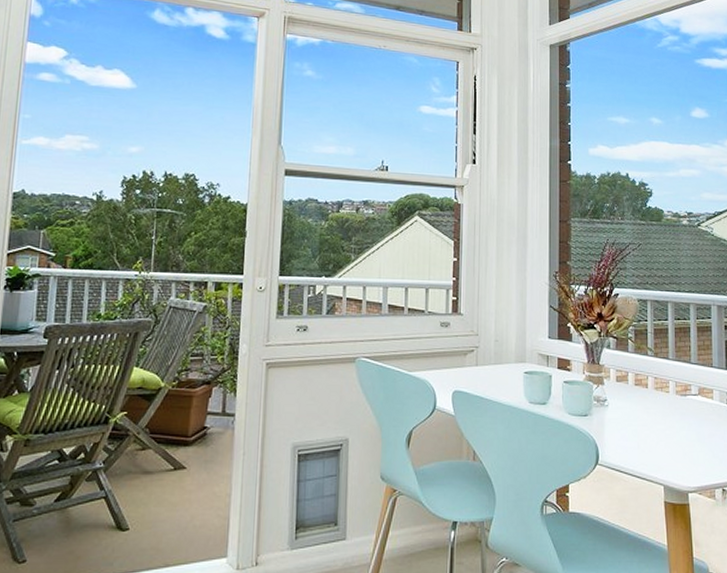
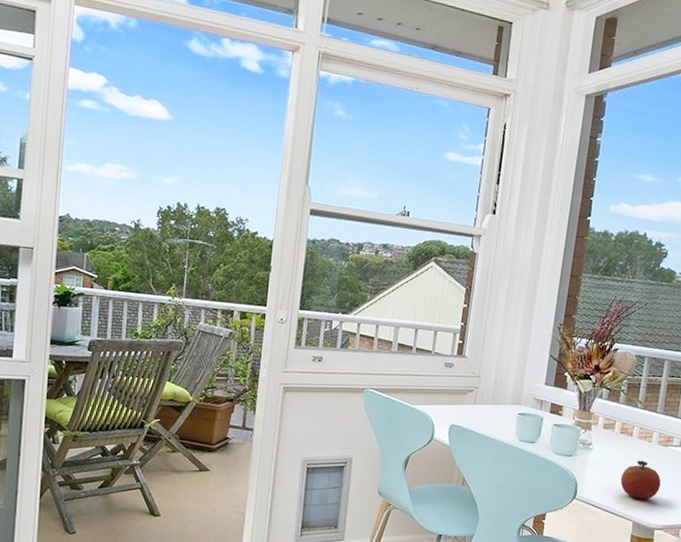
fruit: none [643,414,686,458] -> present [620,460,661,499]

